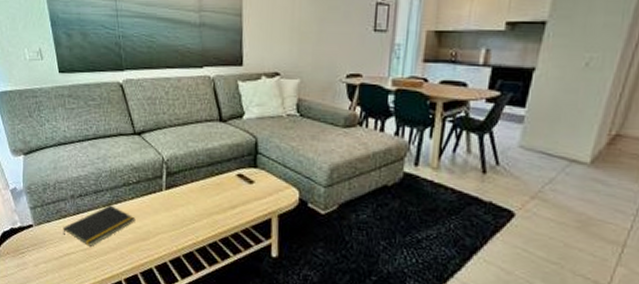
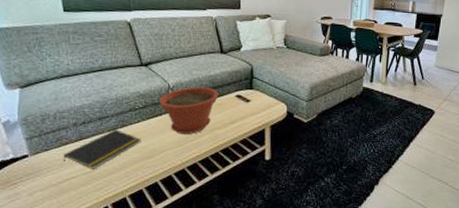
plant pot: none [153,161,217,218] -> present [159,87,219,134]

